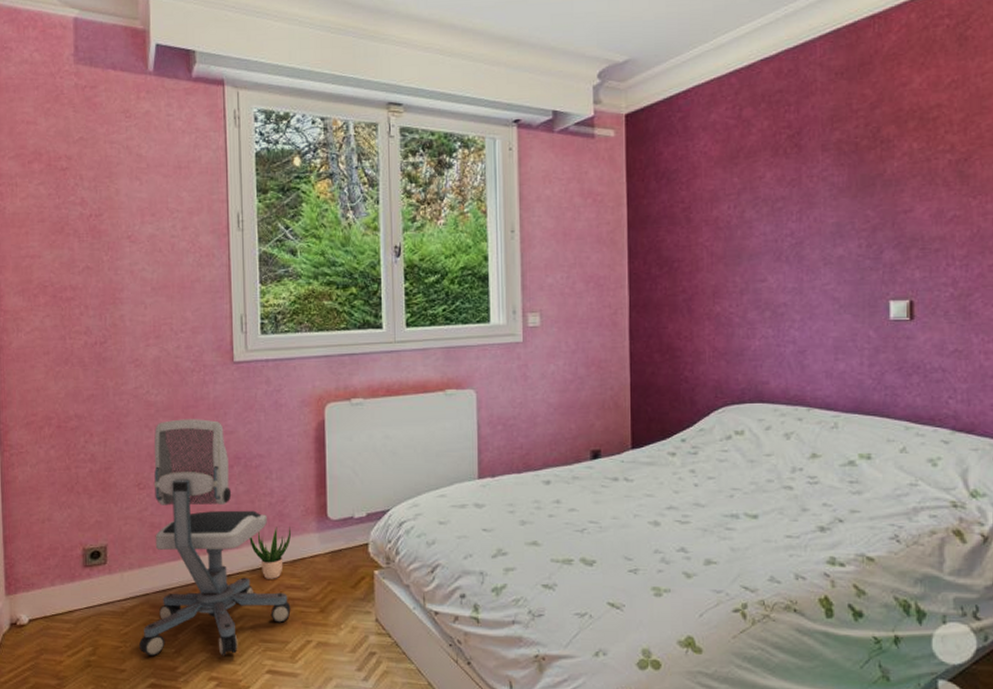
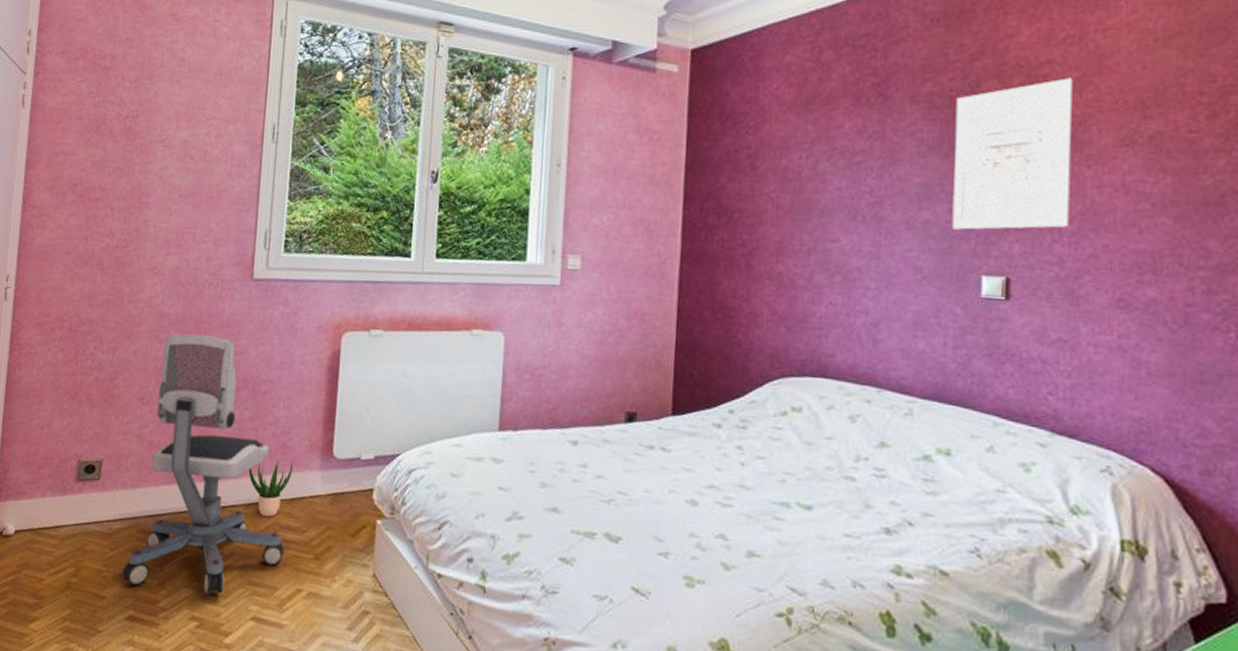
wall art: none [861,119,960,262] -> present [952,77,1073,230]

